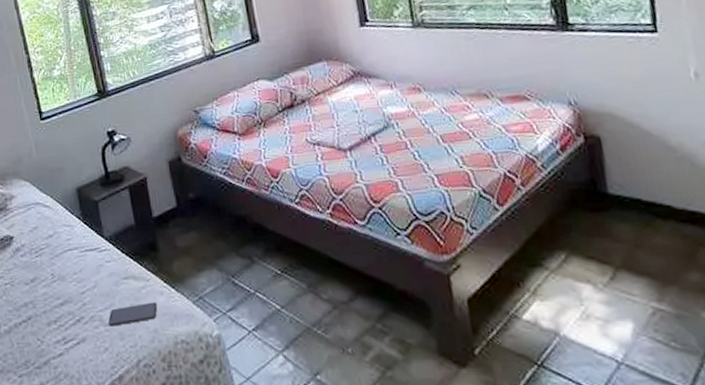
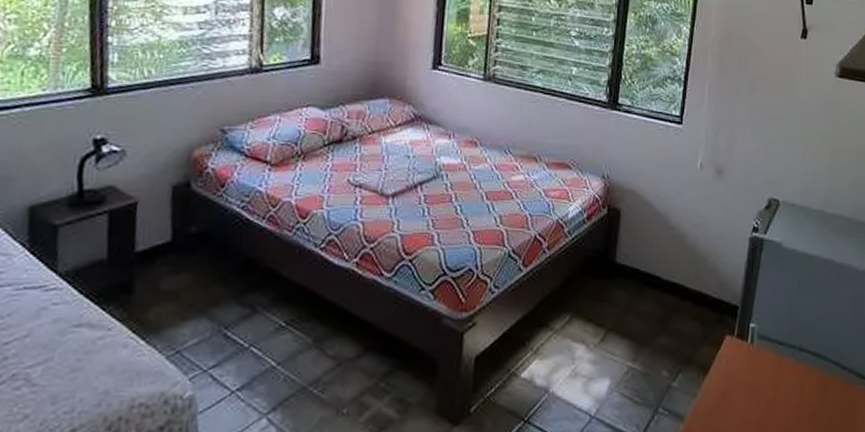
smartphone: present [108,302,158,326] -> none [38,356,116,387]

